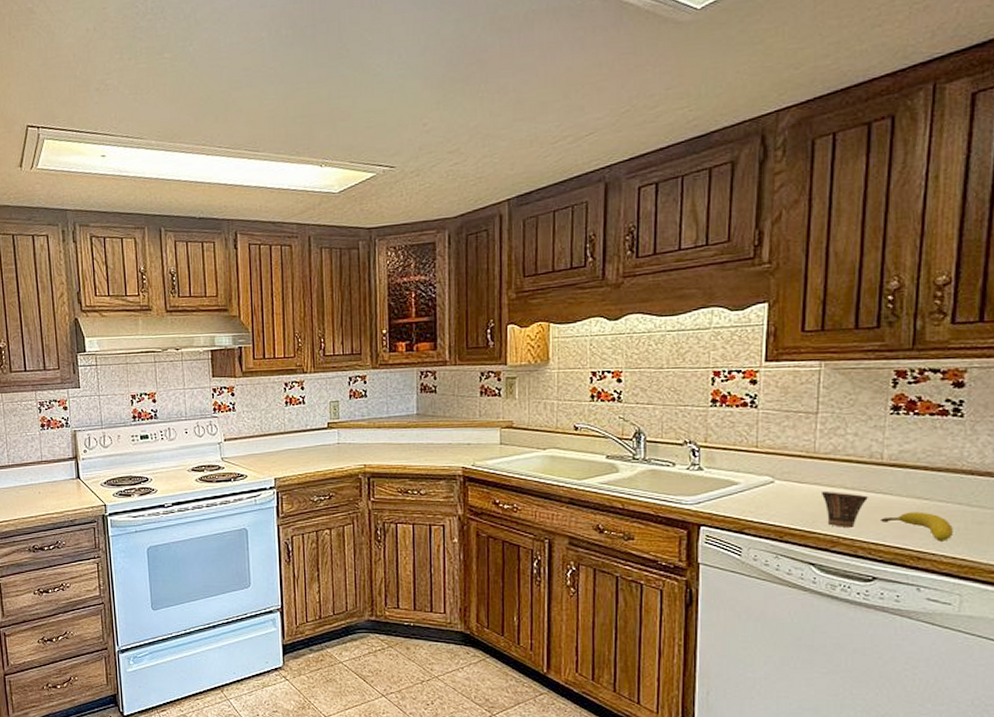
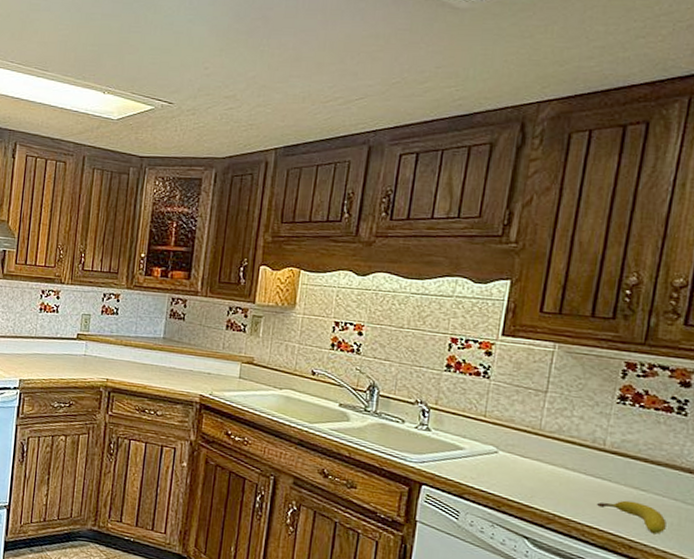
cup: present [821,492,868,529] -> none [542,469,587,509]

